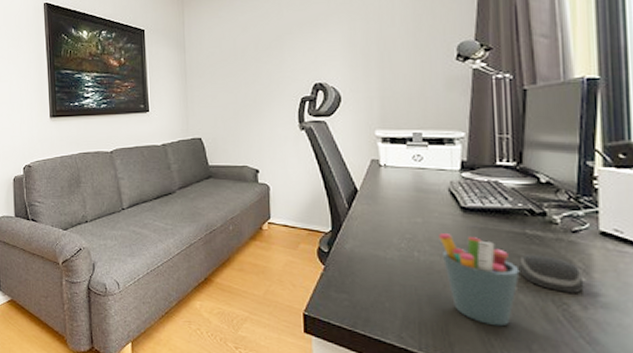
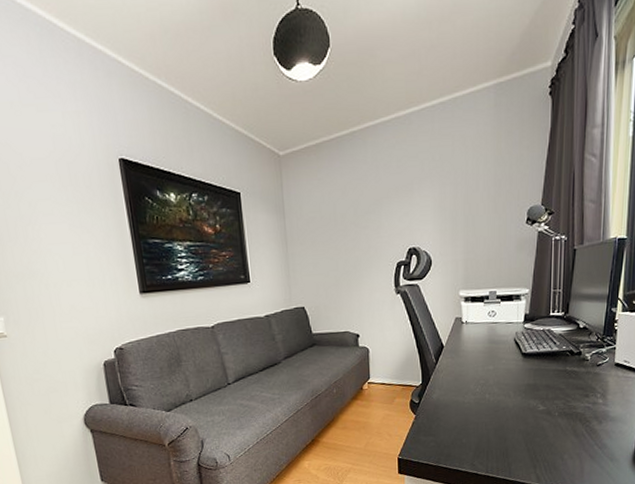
pen holder: present [439,233,520,327] -> none [505,376,560,446]
computer mouse: present [518,254,584,293] -> none [559,385,602,413]

